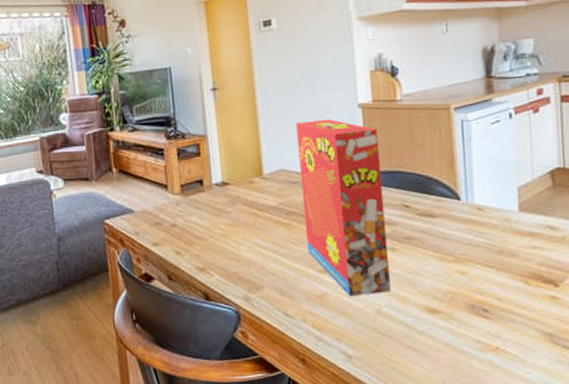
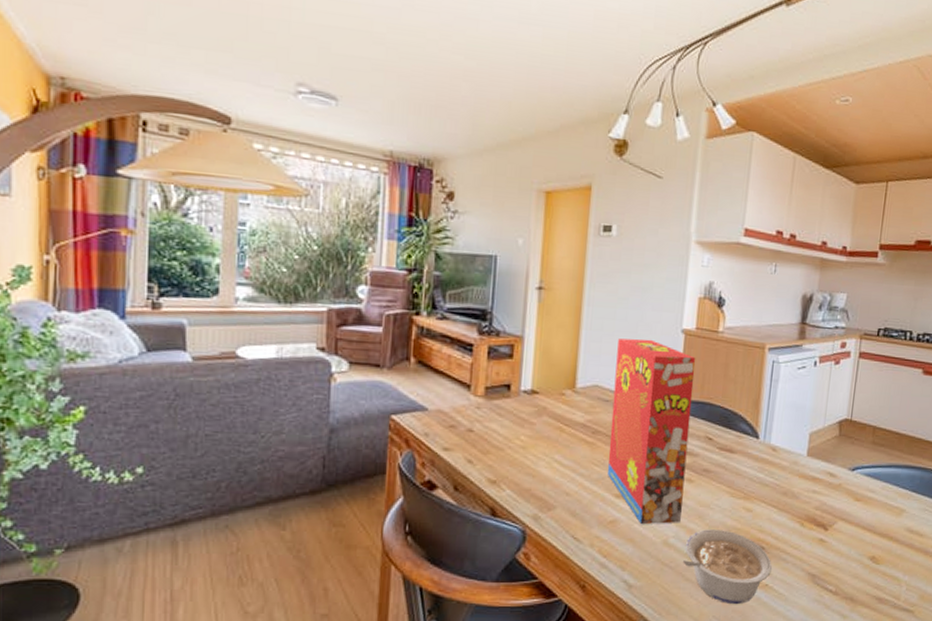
legume: none [399,295,500,370] -> present [682,529,772,605]

